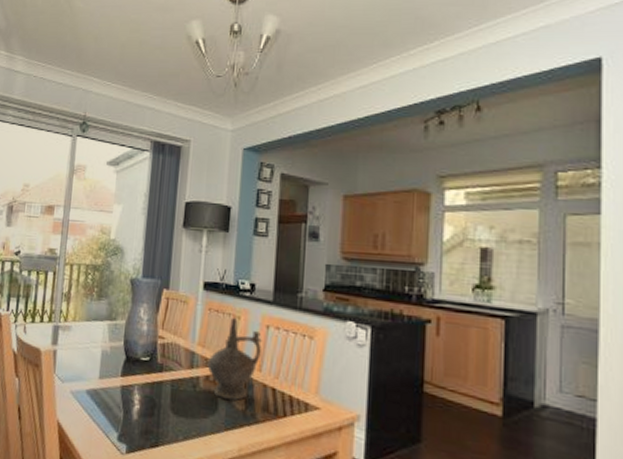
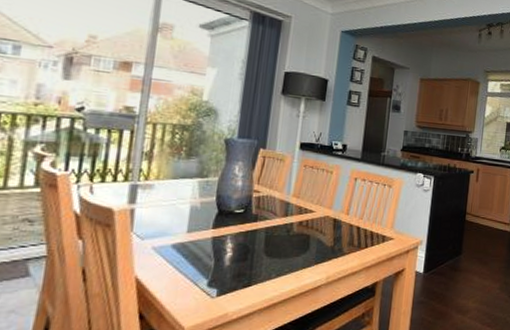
ceremonial vessel: present [207,318,262,401] -> none [301,173,350,240]

